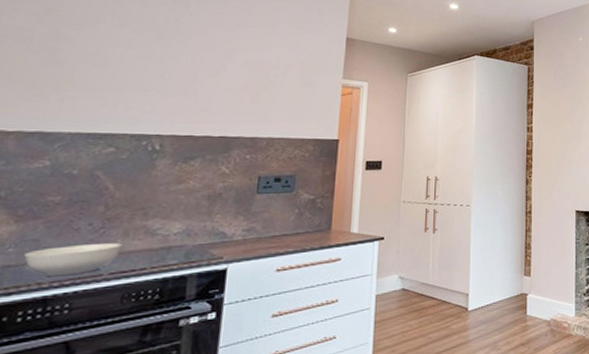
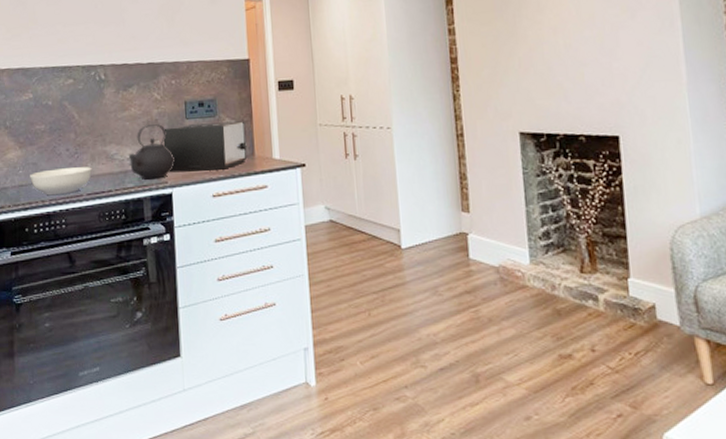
kettle: none [176,198,236,256] -> present [128,124,175,180]
toaster: none [224,197,325,248] -> present [163,121,247,173]

